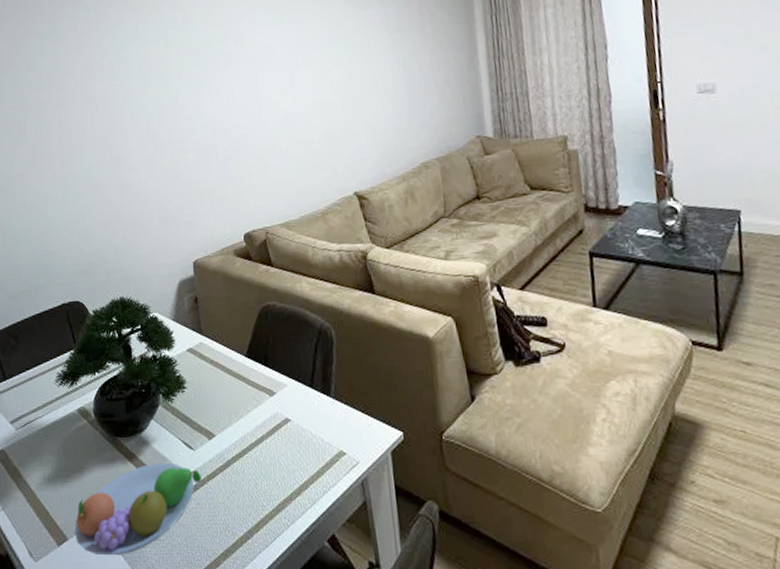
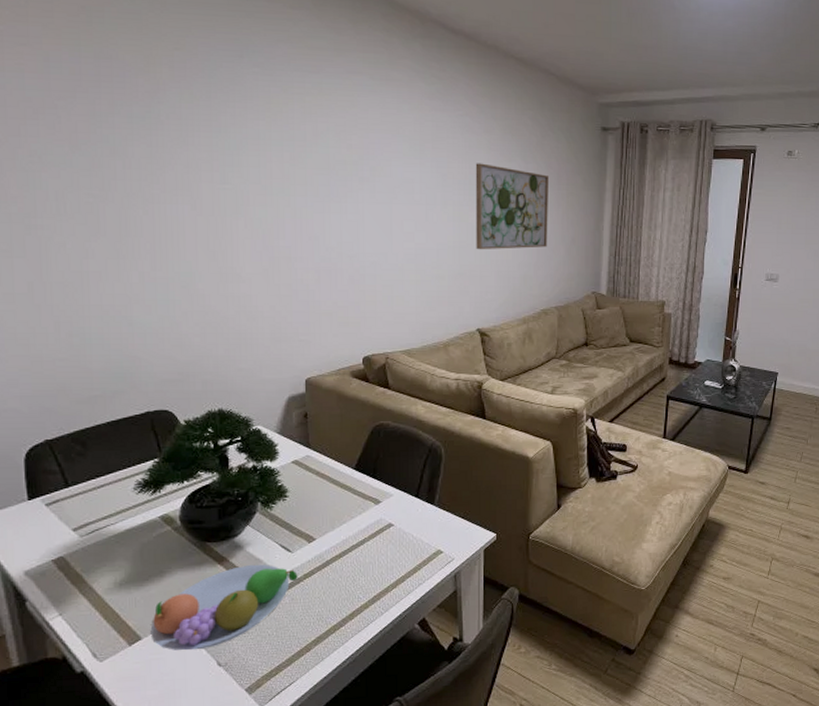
wall art: none [333,15,418,107] -> present [475,163,548,250]

